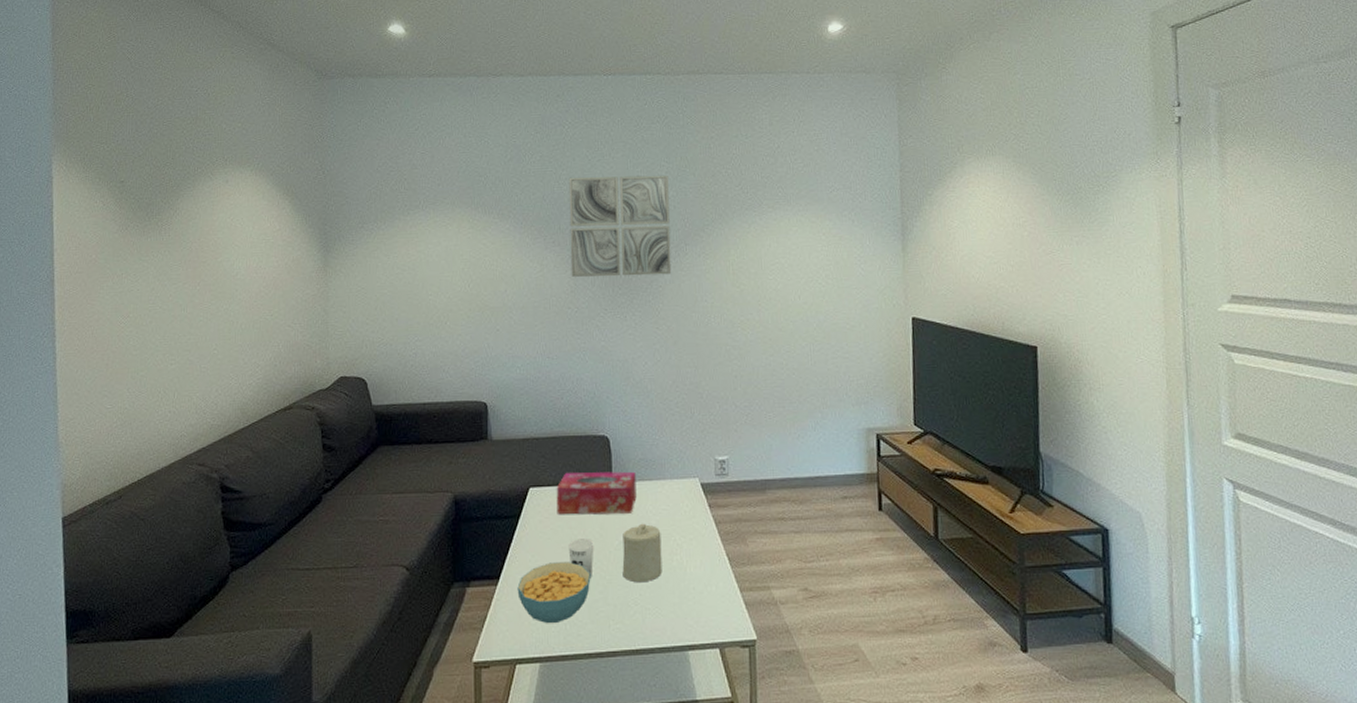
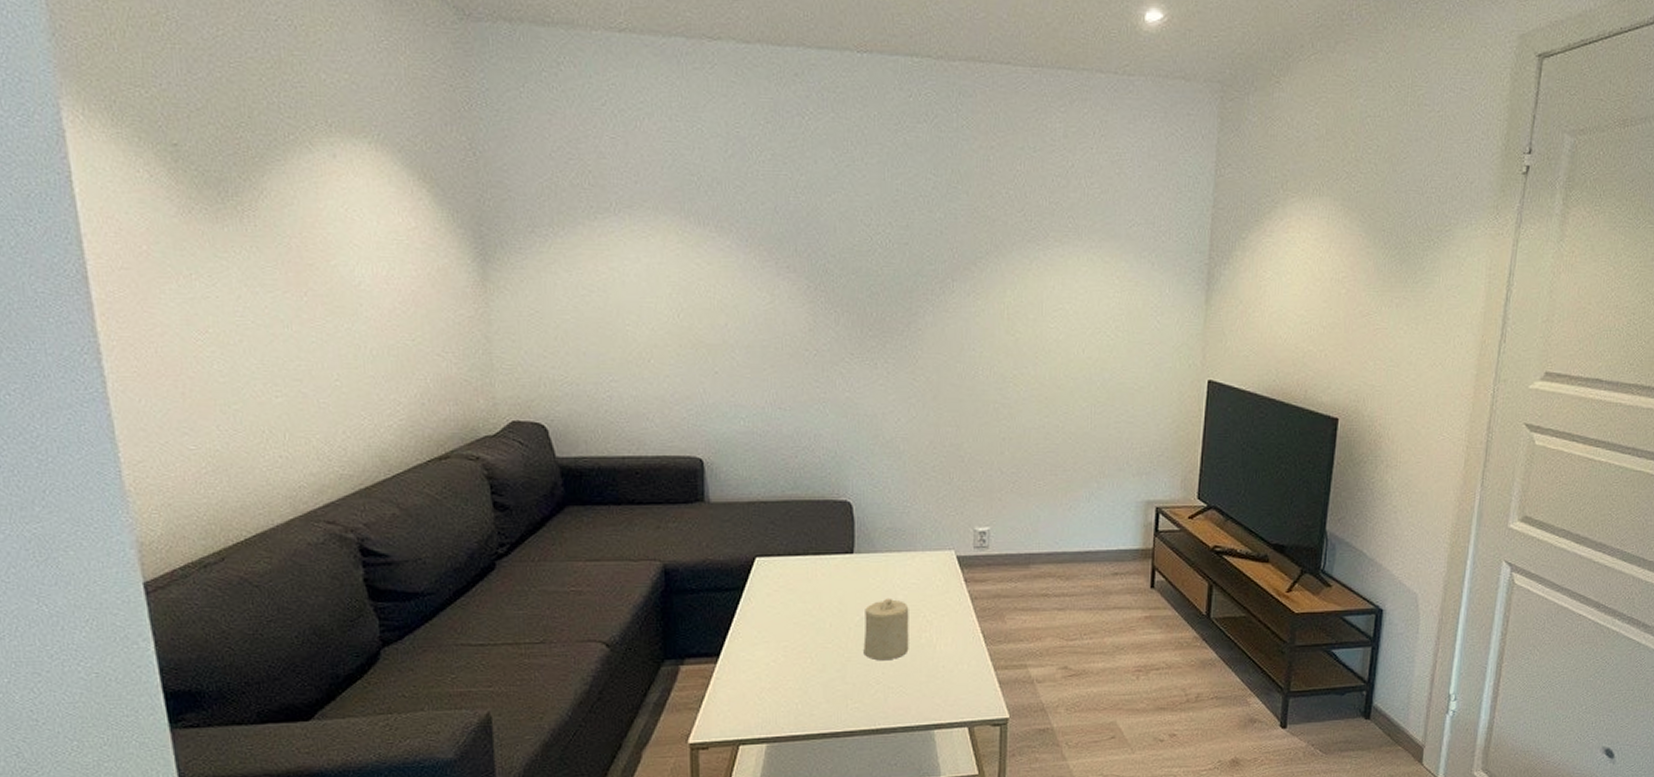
cereal bowl: present [517,562,591,624] -> none [741,638,827,704]
tissue box: present [556,471,637,515] -> none [788,540,882,588]
wall art: present [568,175,672,277] -> none [808,185,935,316]
cup: present [568,537,594,578] -> none [801,612,832,656]

